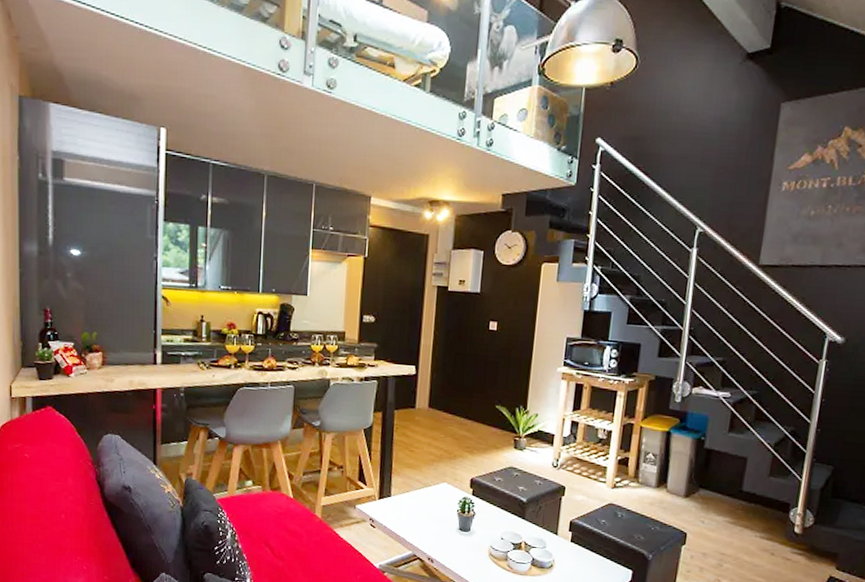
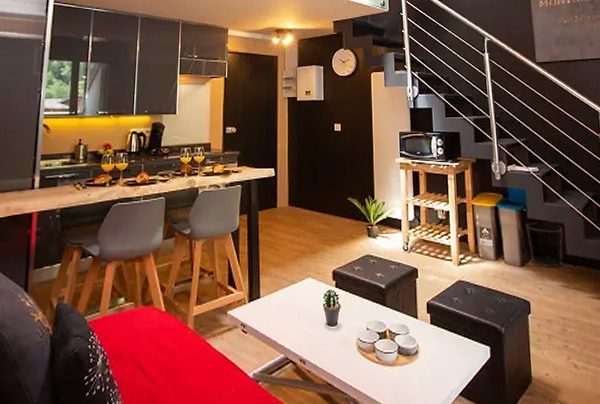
waste bin: none [698,452,744,503] -> present [525,222,564,267]

